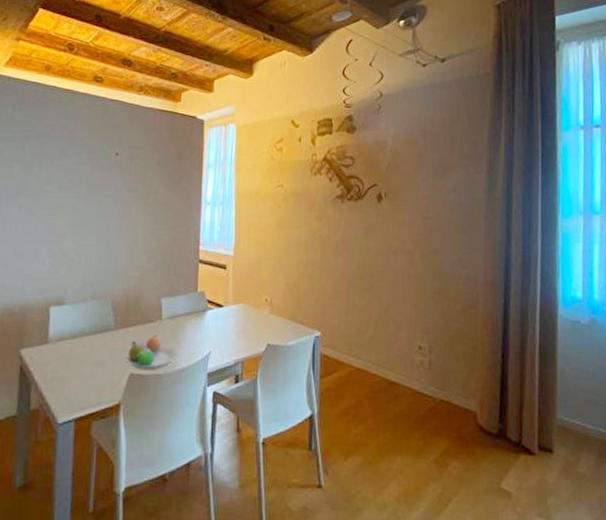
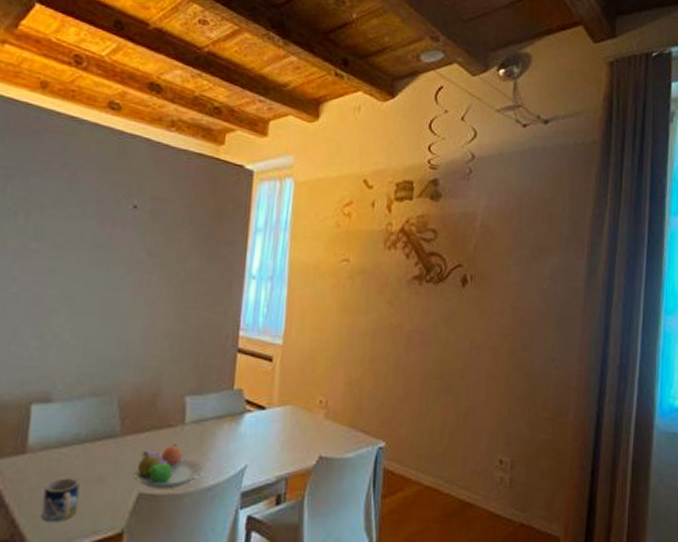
mug: none [61,362,87,395] -> present [42,478,80,521]

